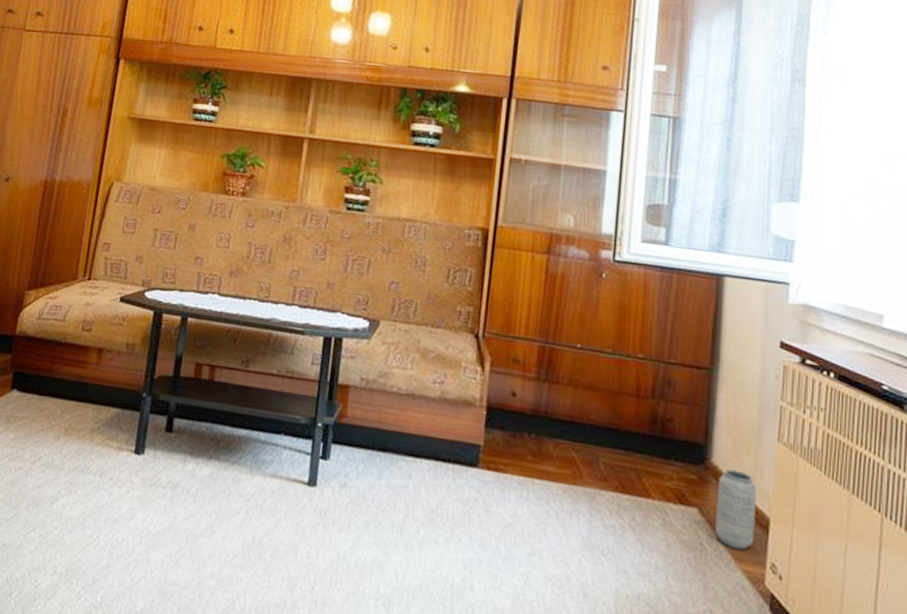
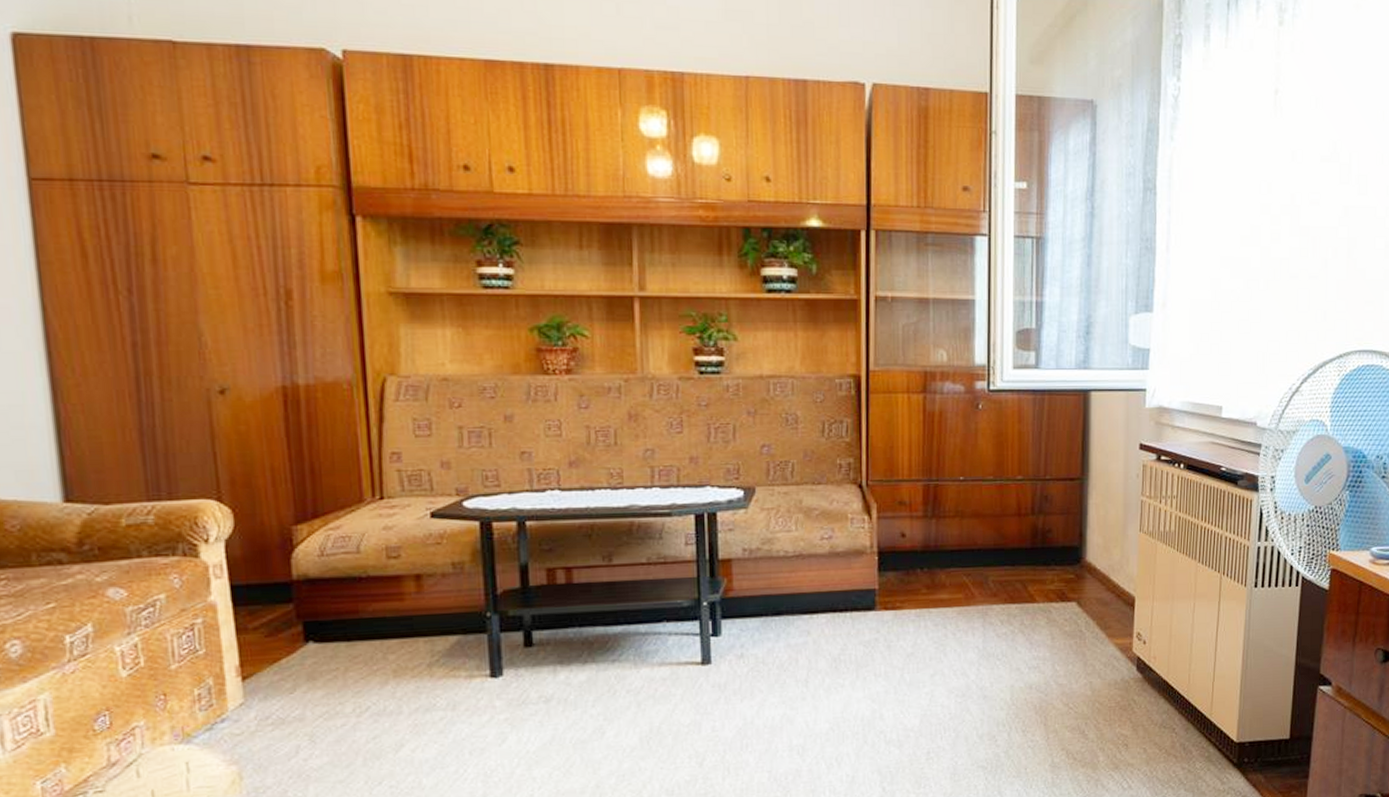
vase: present [715,469,758,550] -> none [1092,563,1124,629]

